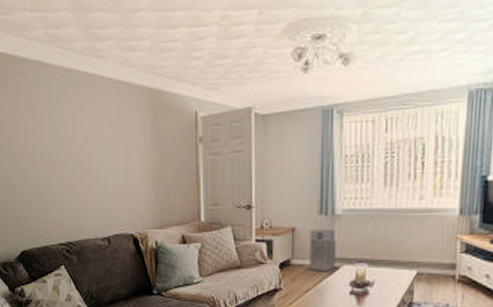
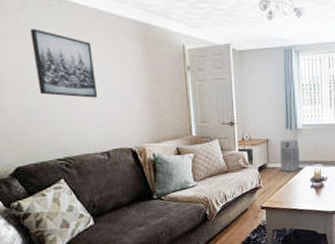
wall art: none [41,103,102,177] -> present [30,28,98,98]

